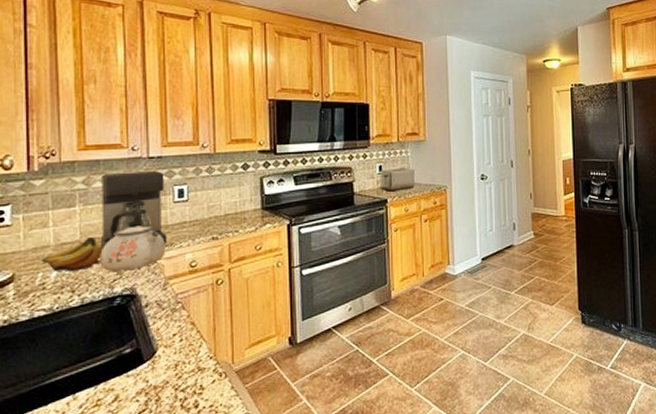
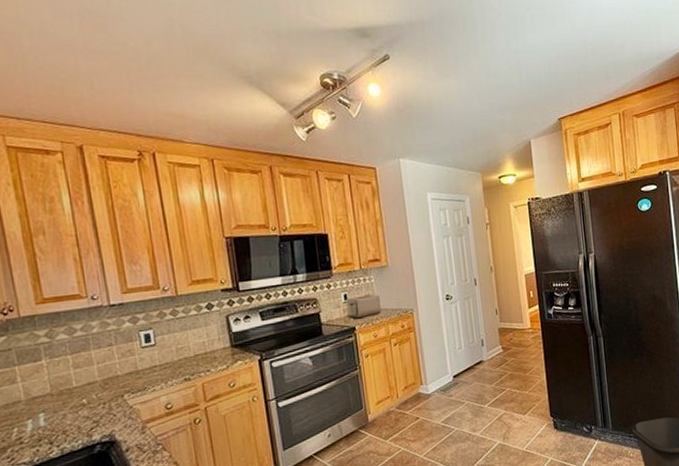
fruit: present [41,236,103,272] -> none [14,388,76,426]
coffee maker: present [100,170,168,249] -> none [64,317,140,399]
kettle: present [100,210,166,271] -> none [73,358,140,421]

